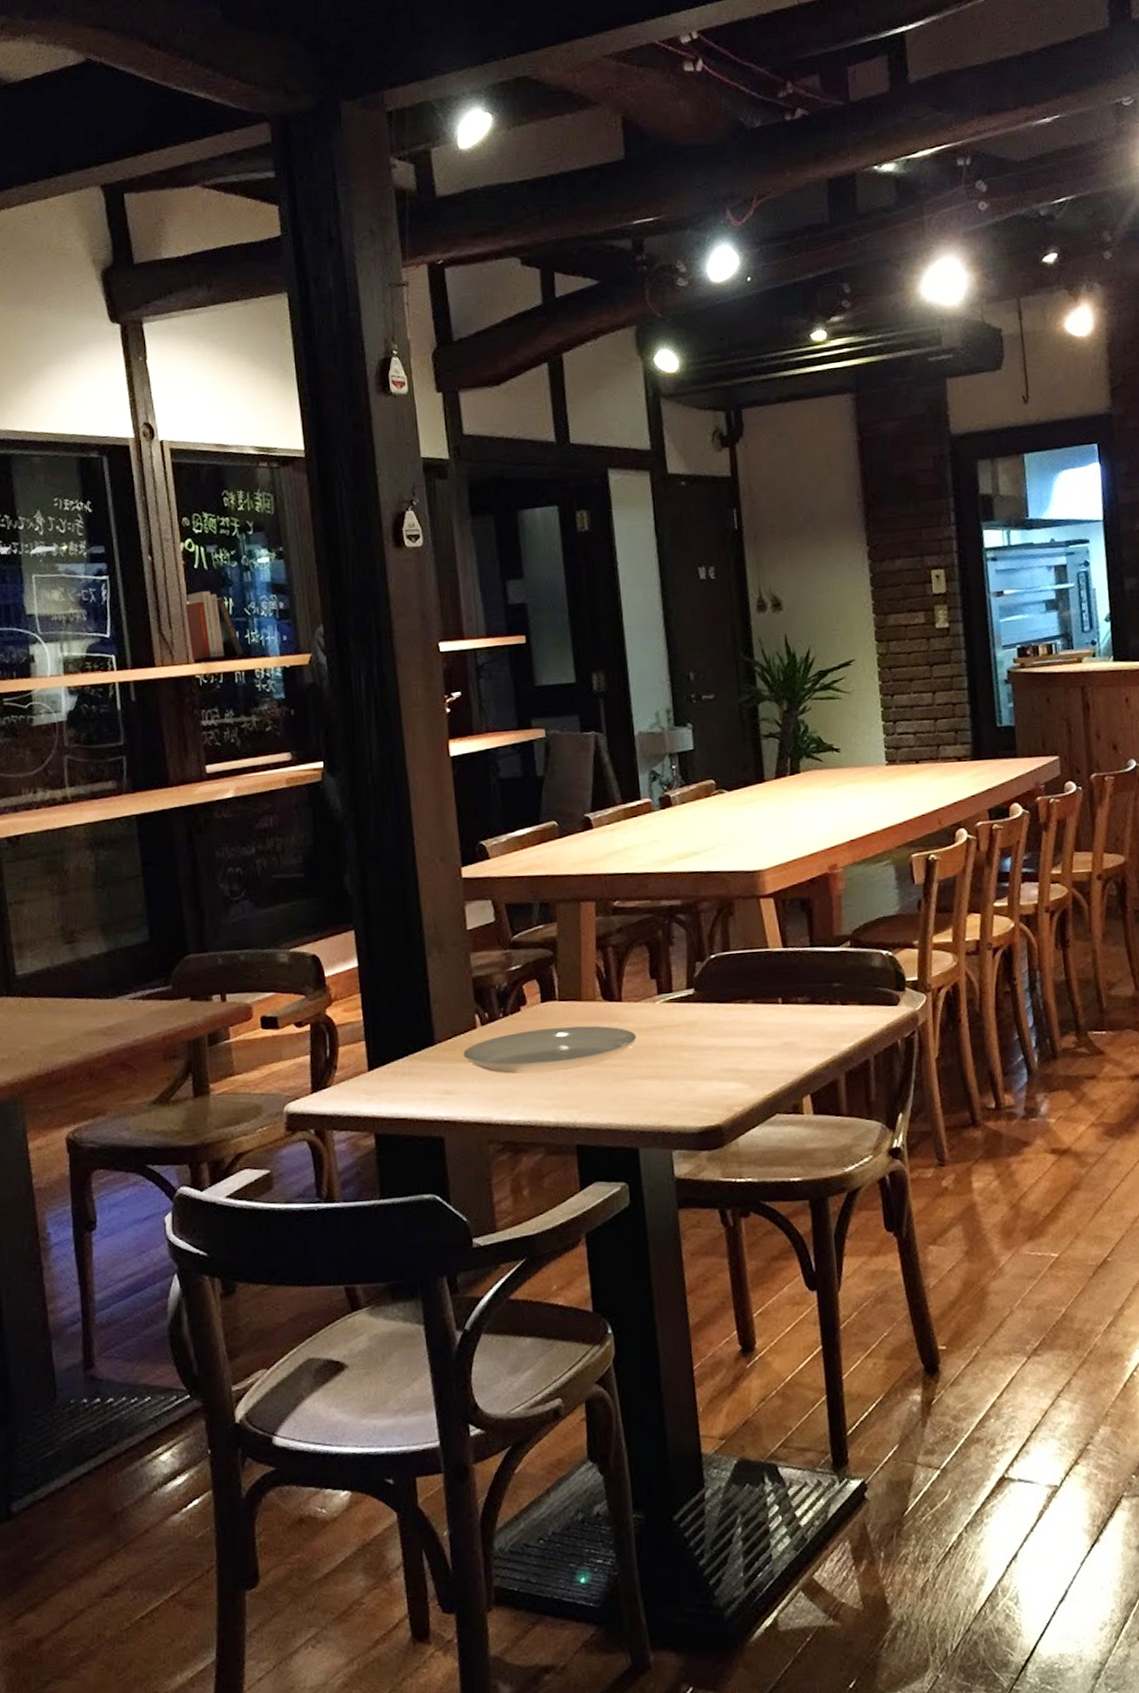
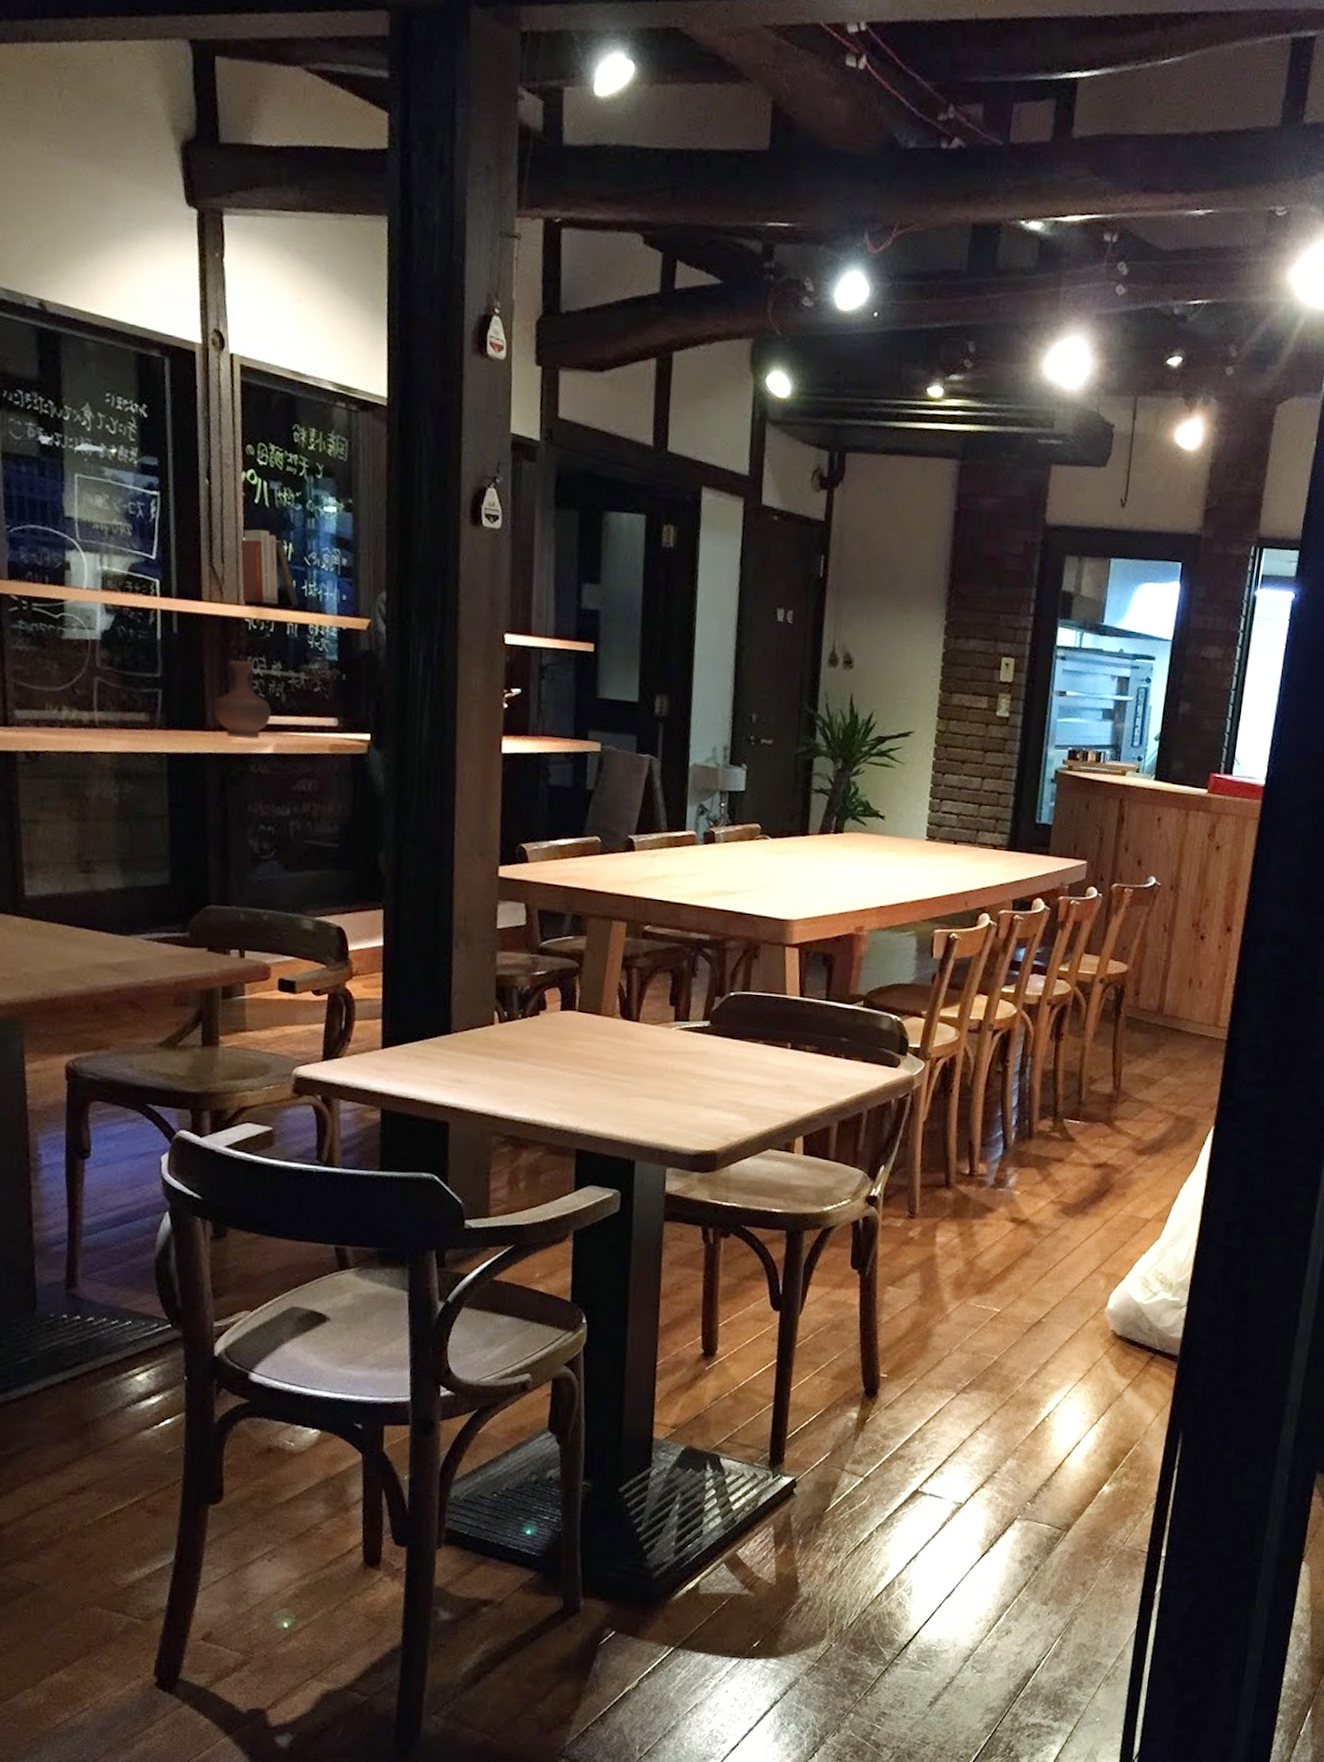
ceramic jug: none [174,713,229,788] -> present [213,660,271,739]
plate: present [463,1025,636,1075] -> none [478,1034,648,1079]

